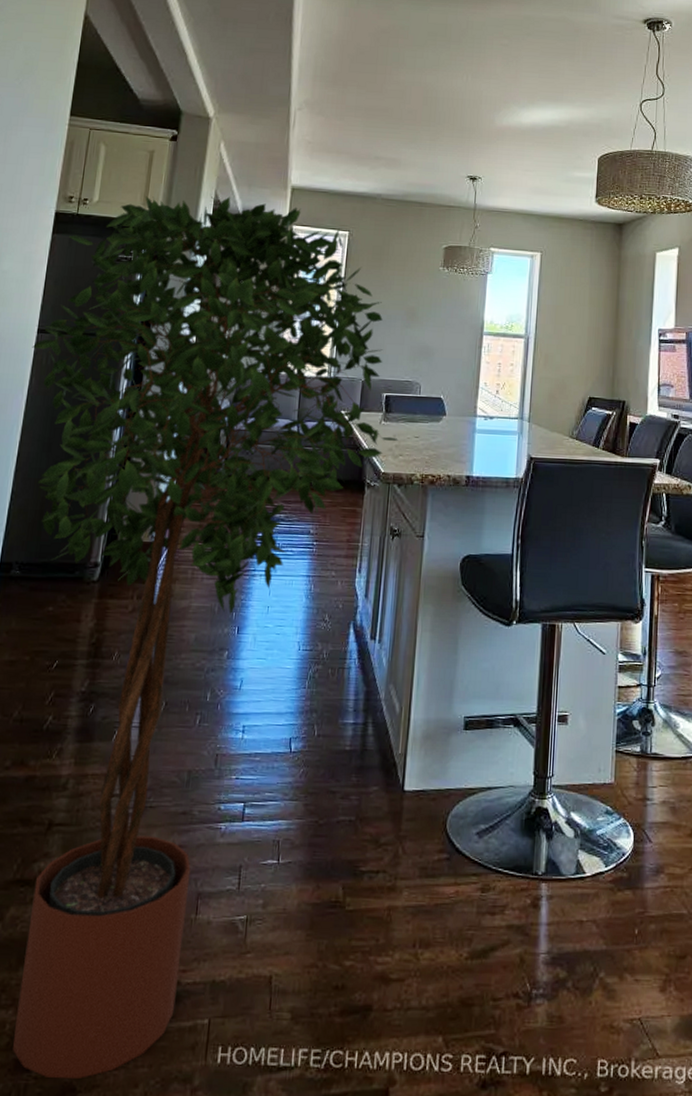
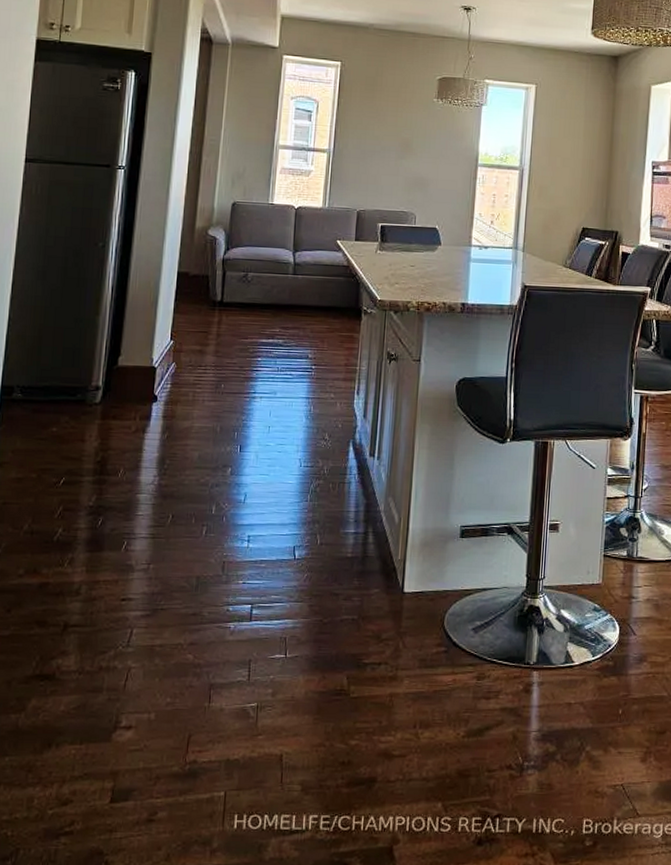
potted tree: present [12,196,398,1079] -> none [20,23,394,844]

